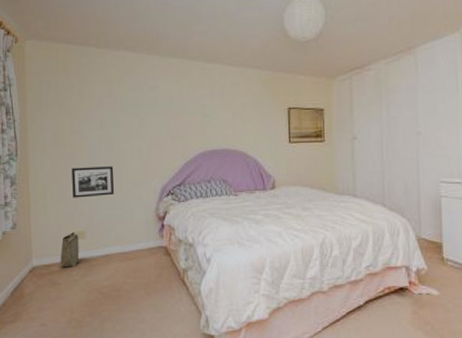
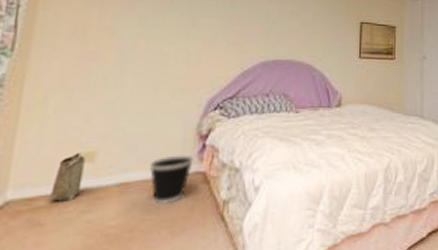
picture frame: present [71,166,115,198] -> none [86,70,150,109]
wastebasket: none [123,232,156,272] -> present [149,154,194,206]

